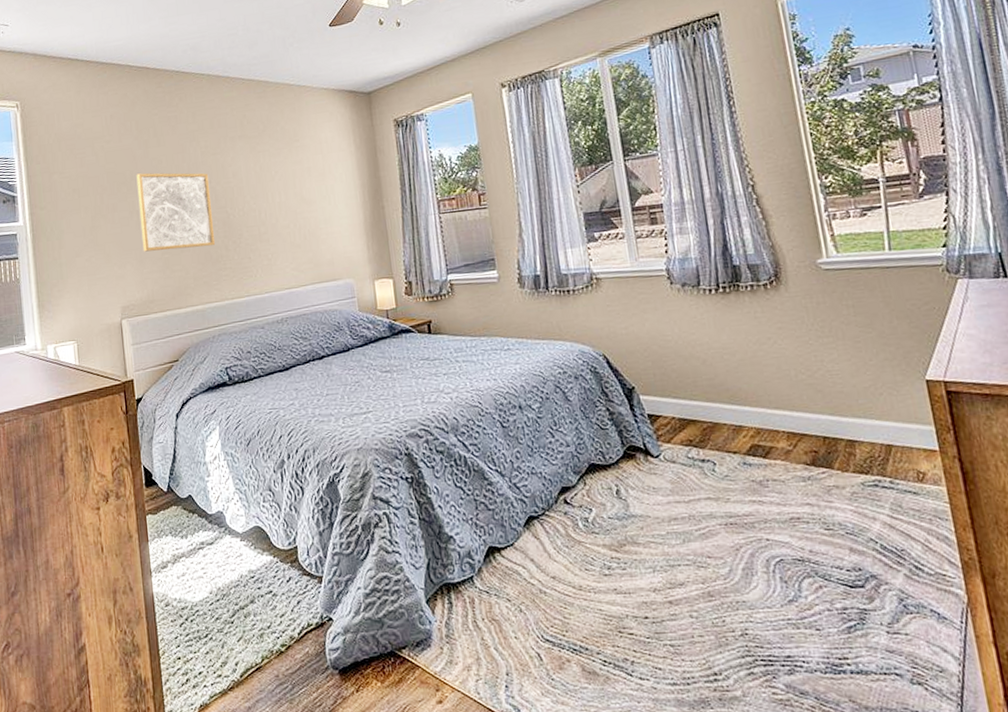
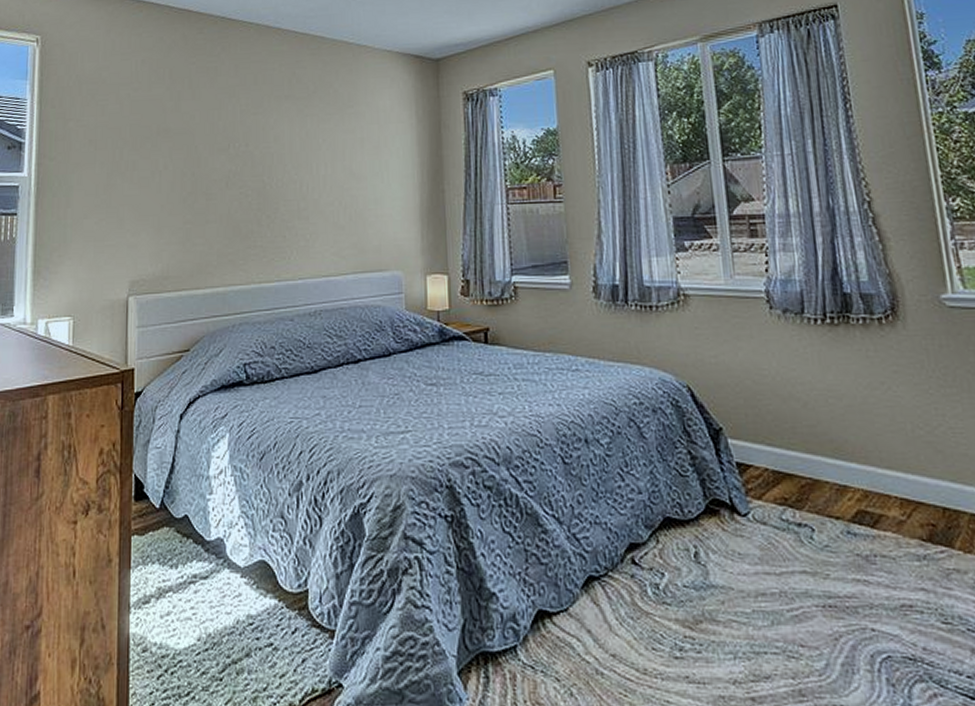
wall art: present [136,172,216,252] -> none [162,128,247,220]

